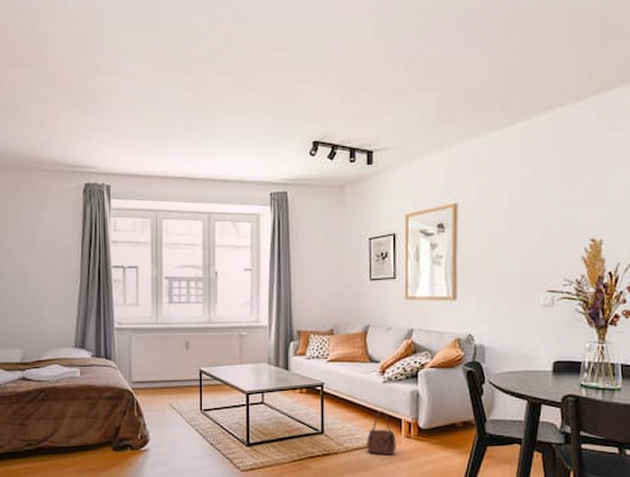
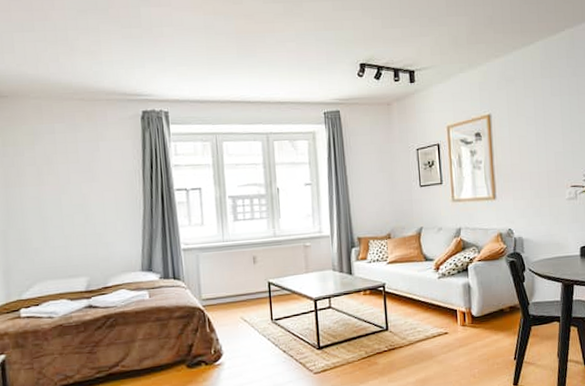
handbag: present [367,410,396,455] -> none [427,303,454,344]

